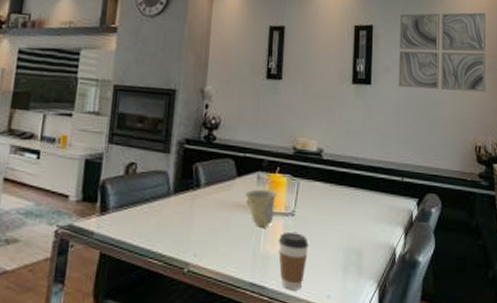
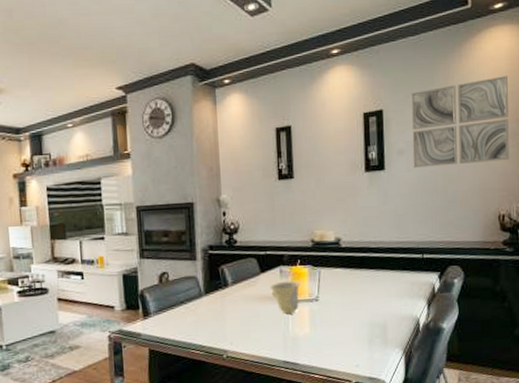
coffee cup: present [278,233,309,290] -> none [305,315,335,364]

